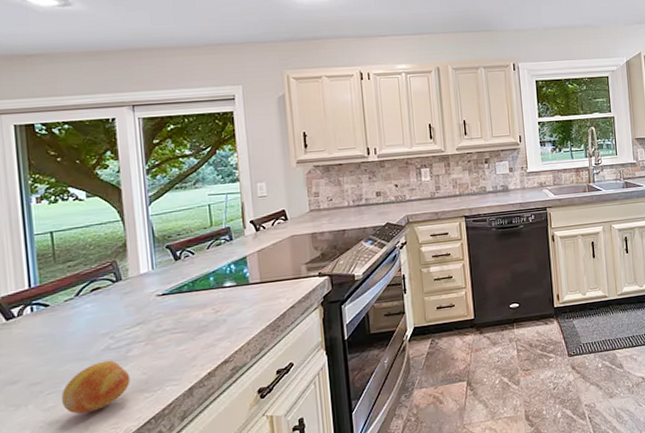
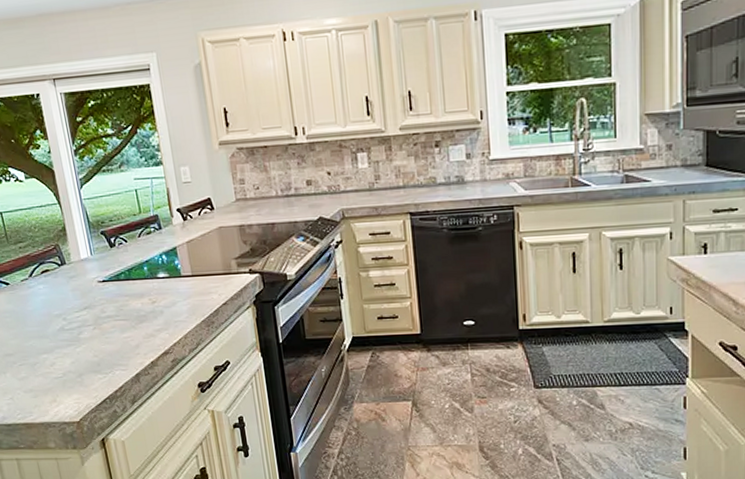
fruit: present [61,360,130,414] -> none [30,340,85,387]

